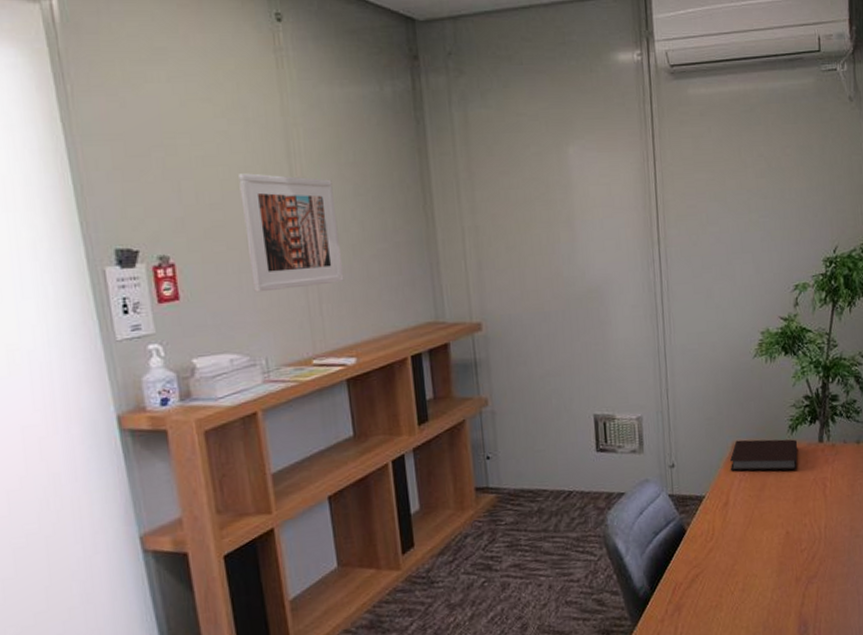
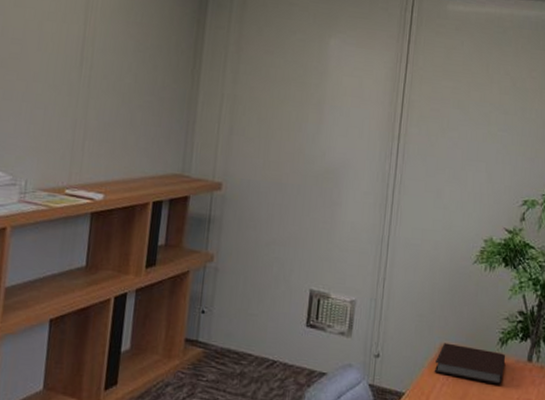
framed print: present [238,173,344,293] -> none [30,17,118,125]

